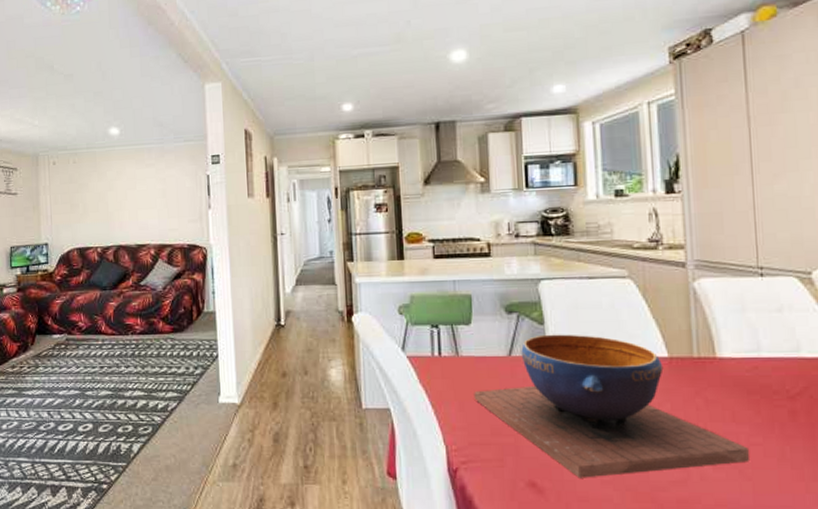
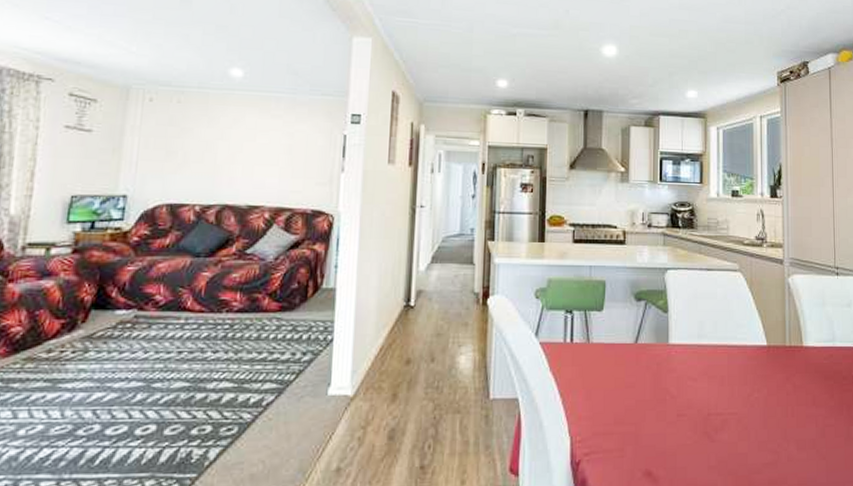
decorative bowl: present [474,334,749,478] -> none [601,322,824,465]

